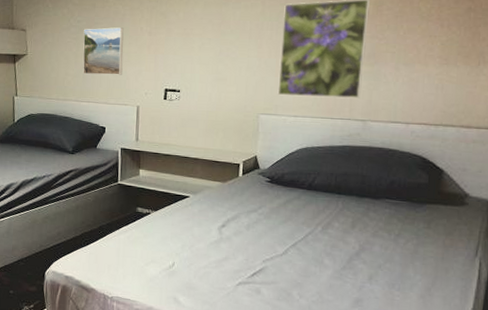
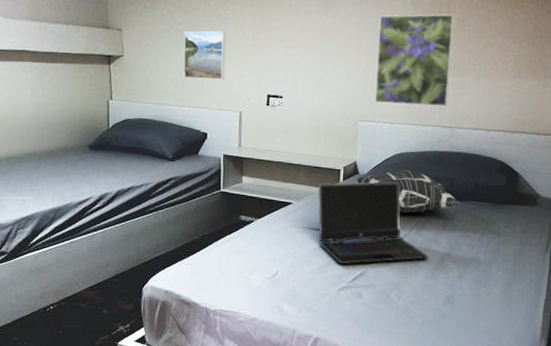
laptop computer: none [215,177,335,260] -> present [317,182,429,265]
decorative pillow: none [256,164,373,210] -> present [356,169,461,213]

